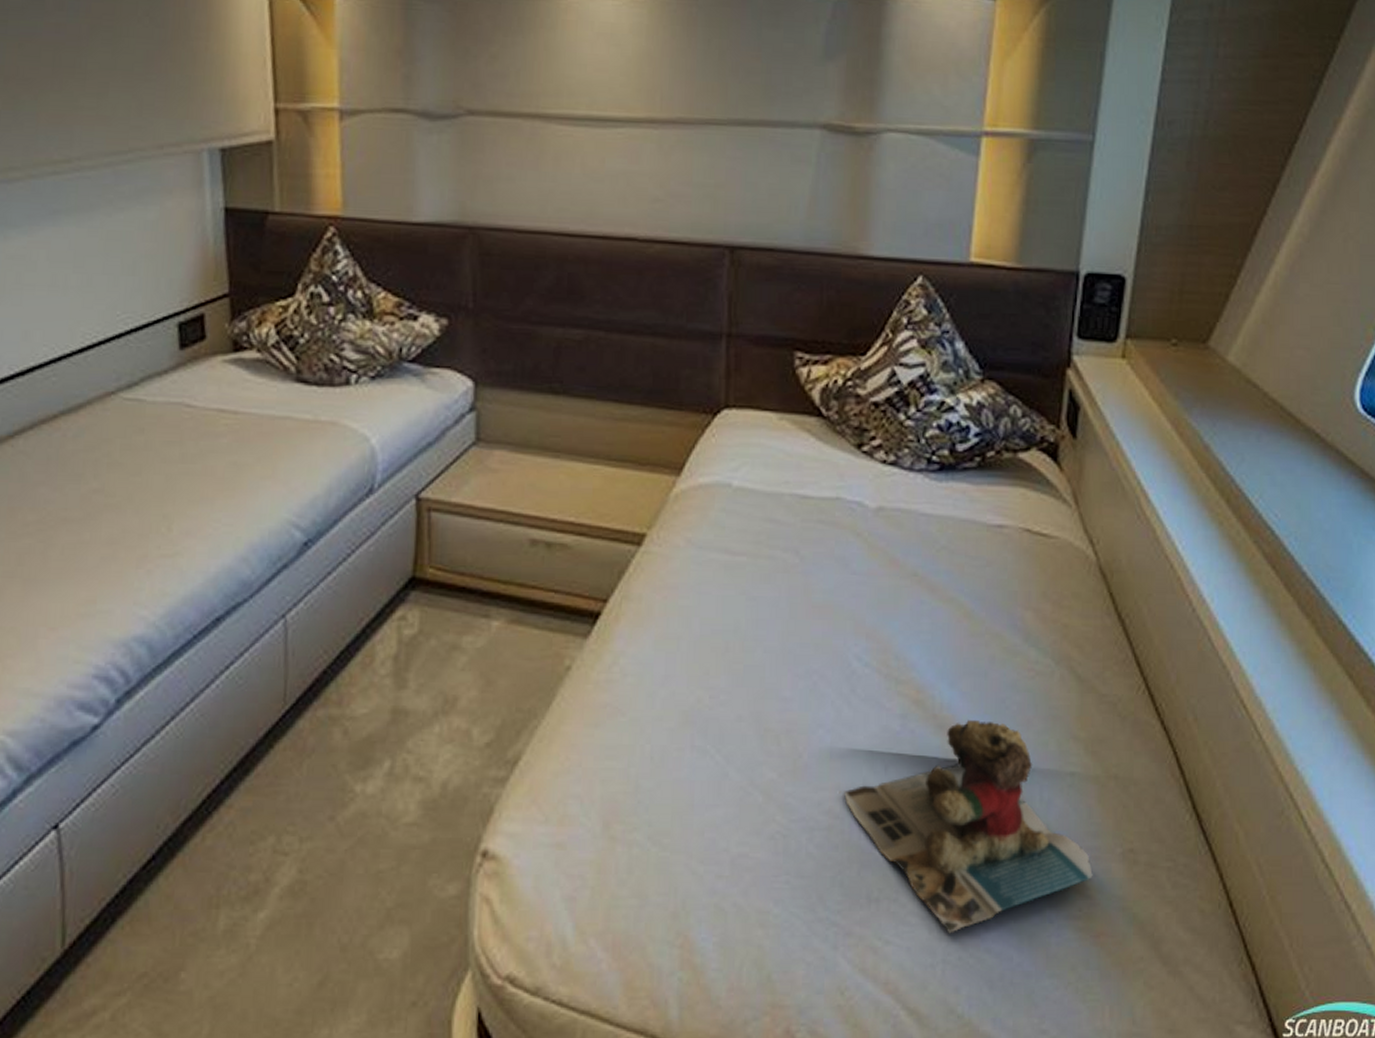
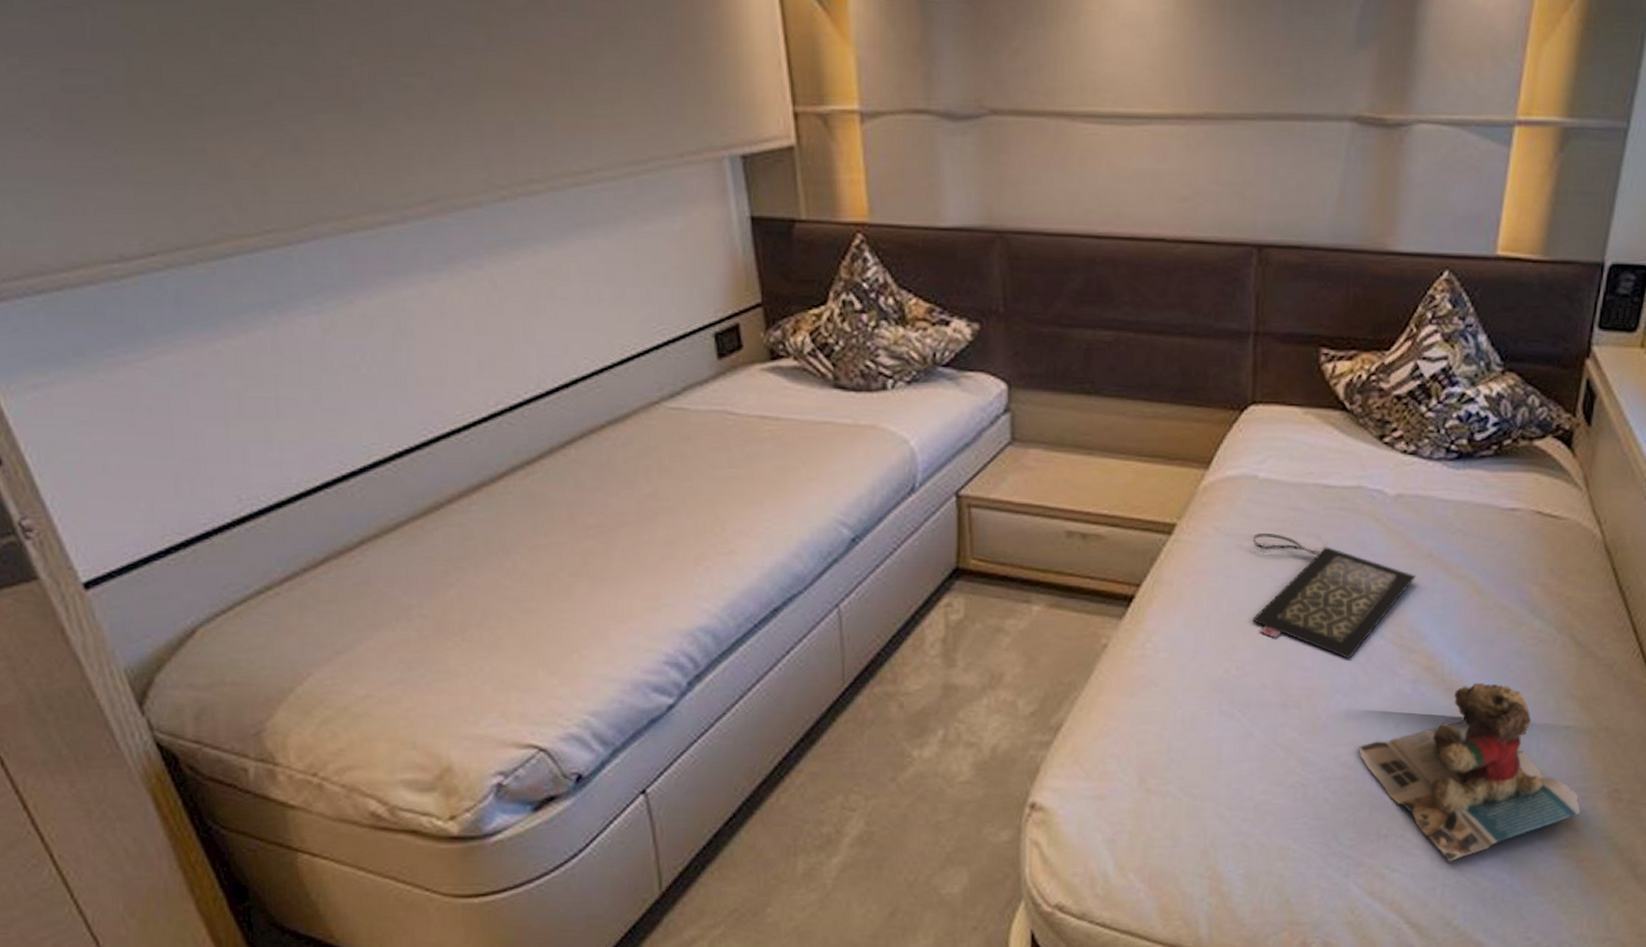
clutch bag: none [727,546,900,689] -> present [1253,533,1416,659]

